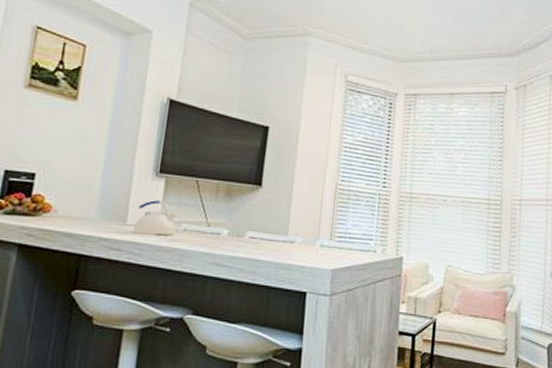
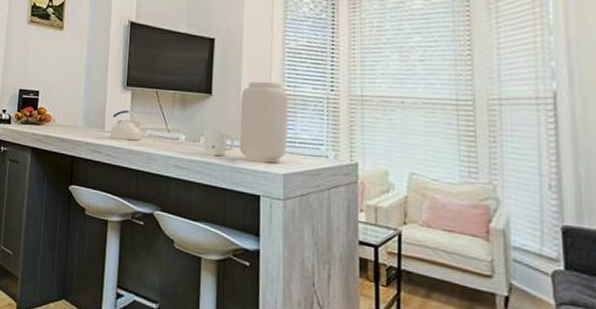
mug: none [247,224,284,253] -> present [203,129,235,156]
vase: none [287,174,342,259] -> present [239,81,288,164]

